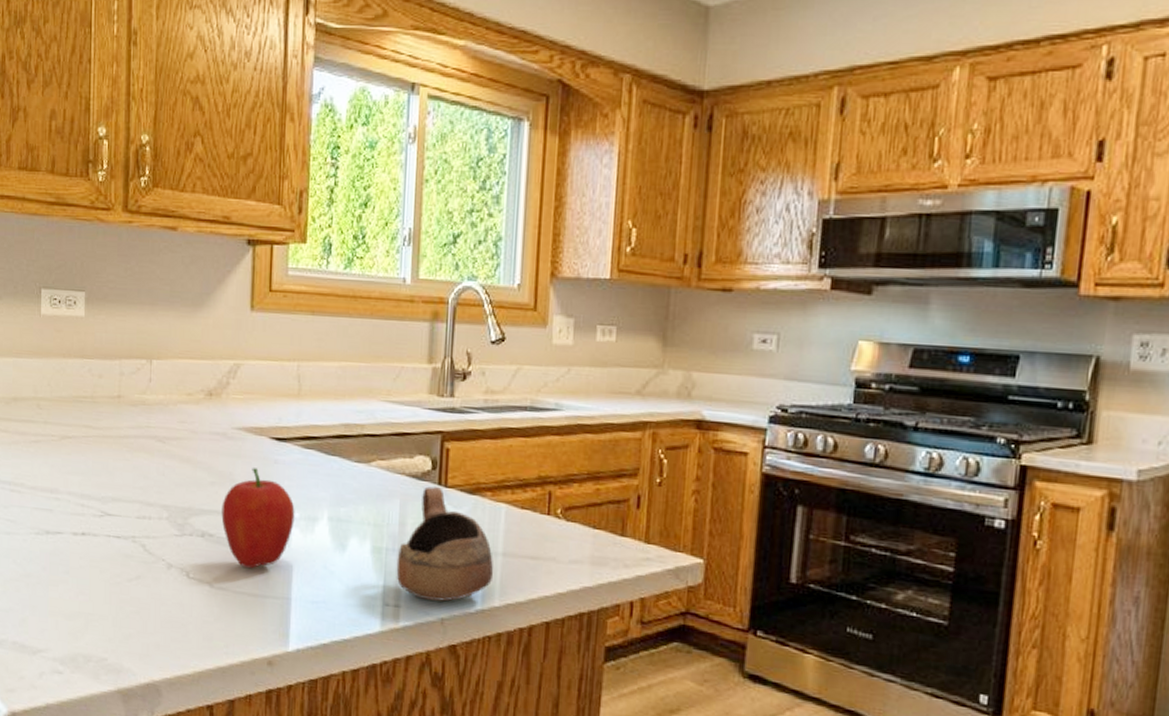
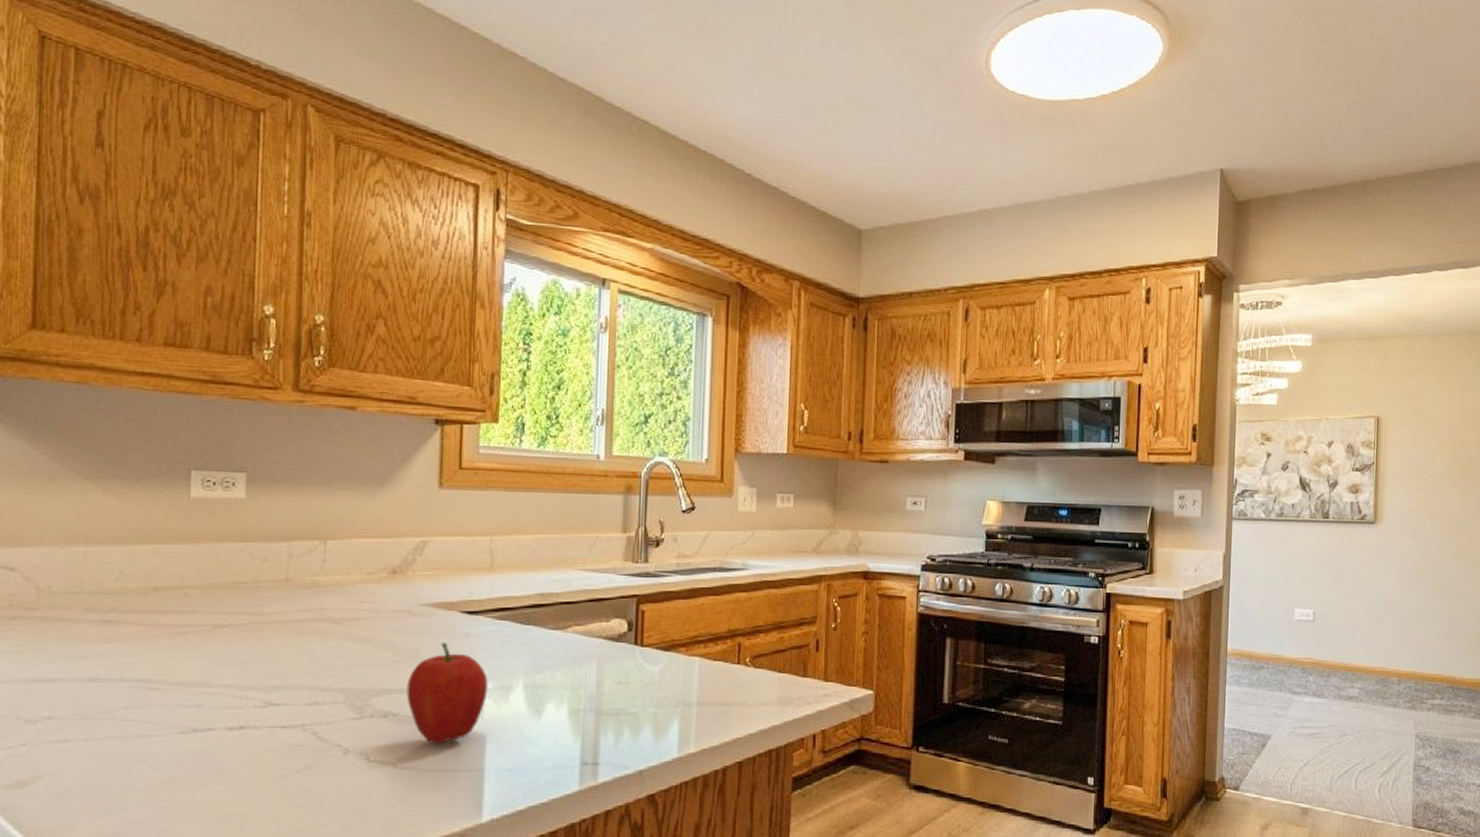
cup: present [396,486,494,602] -> none [594,647,689,754]

